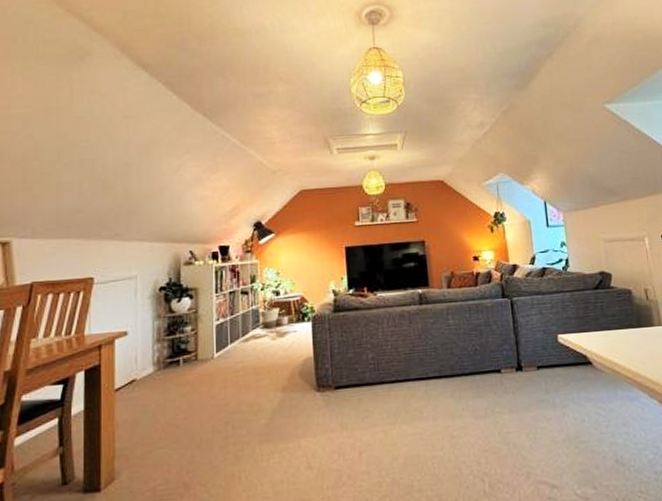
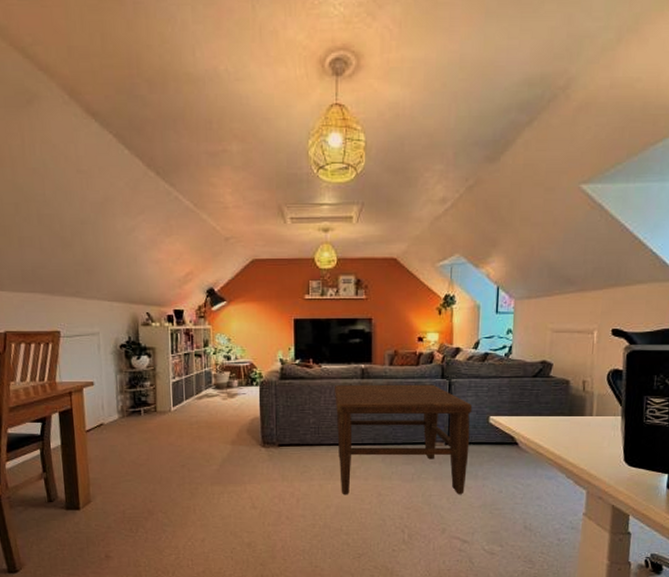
coffee table: none [392,305,544,441] -> present [335,384,473,495]

